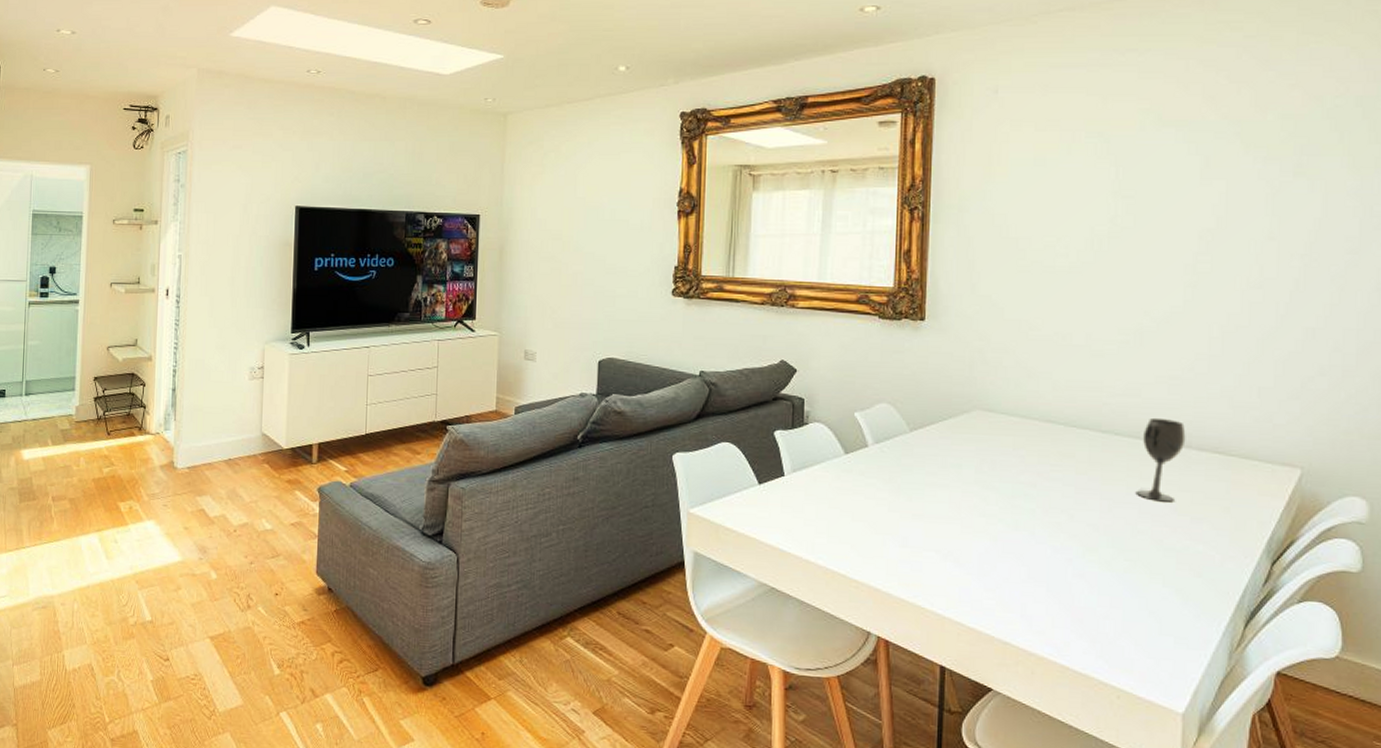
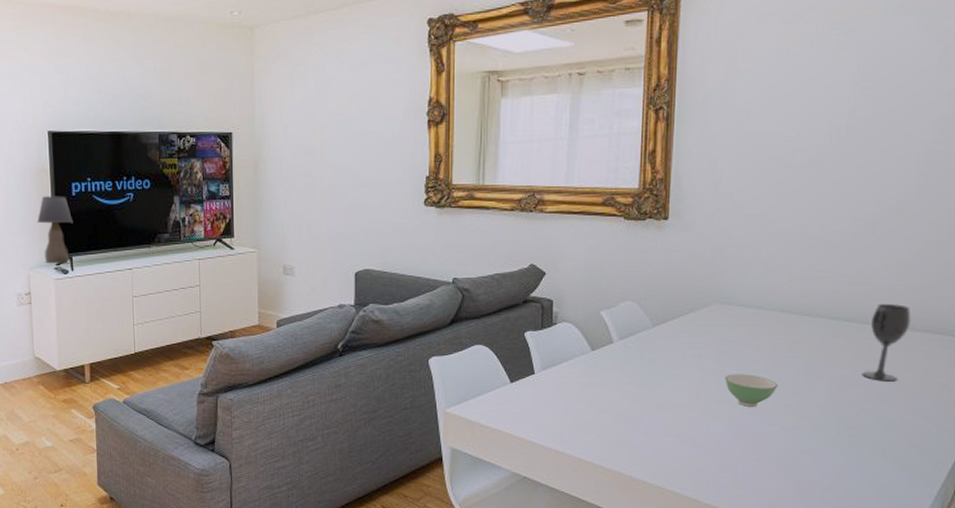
table lamp: none [277,269,314,339] -> present [37,195,74,264]
bowl: none [988,486,1046,523] -> present [725,374,778,407]

